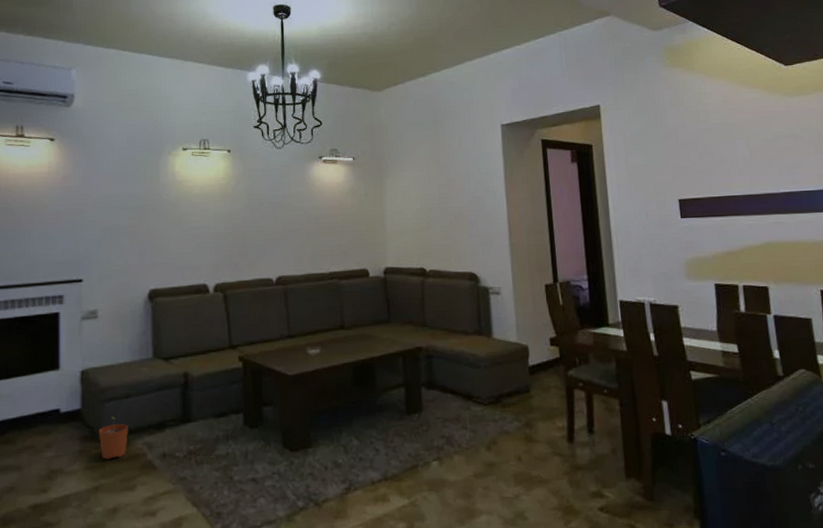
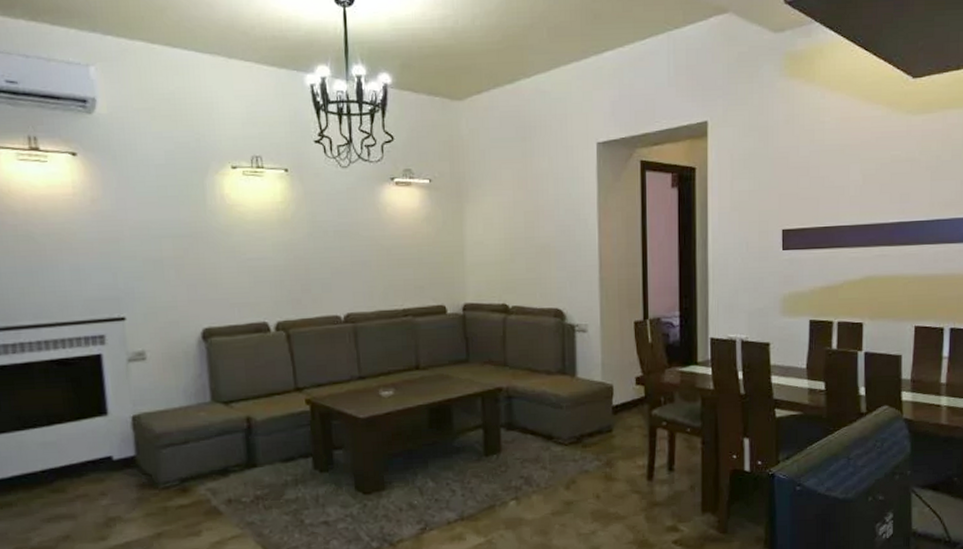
plant pot: present [99,417,128,460] -> none [157,463,189,507]

